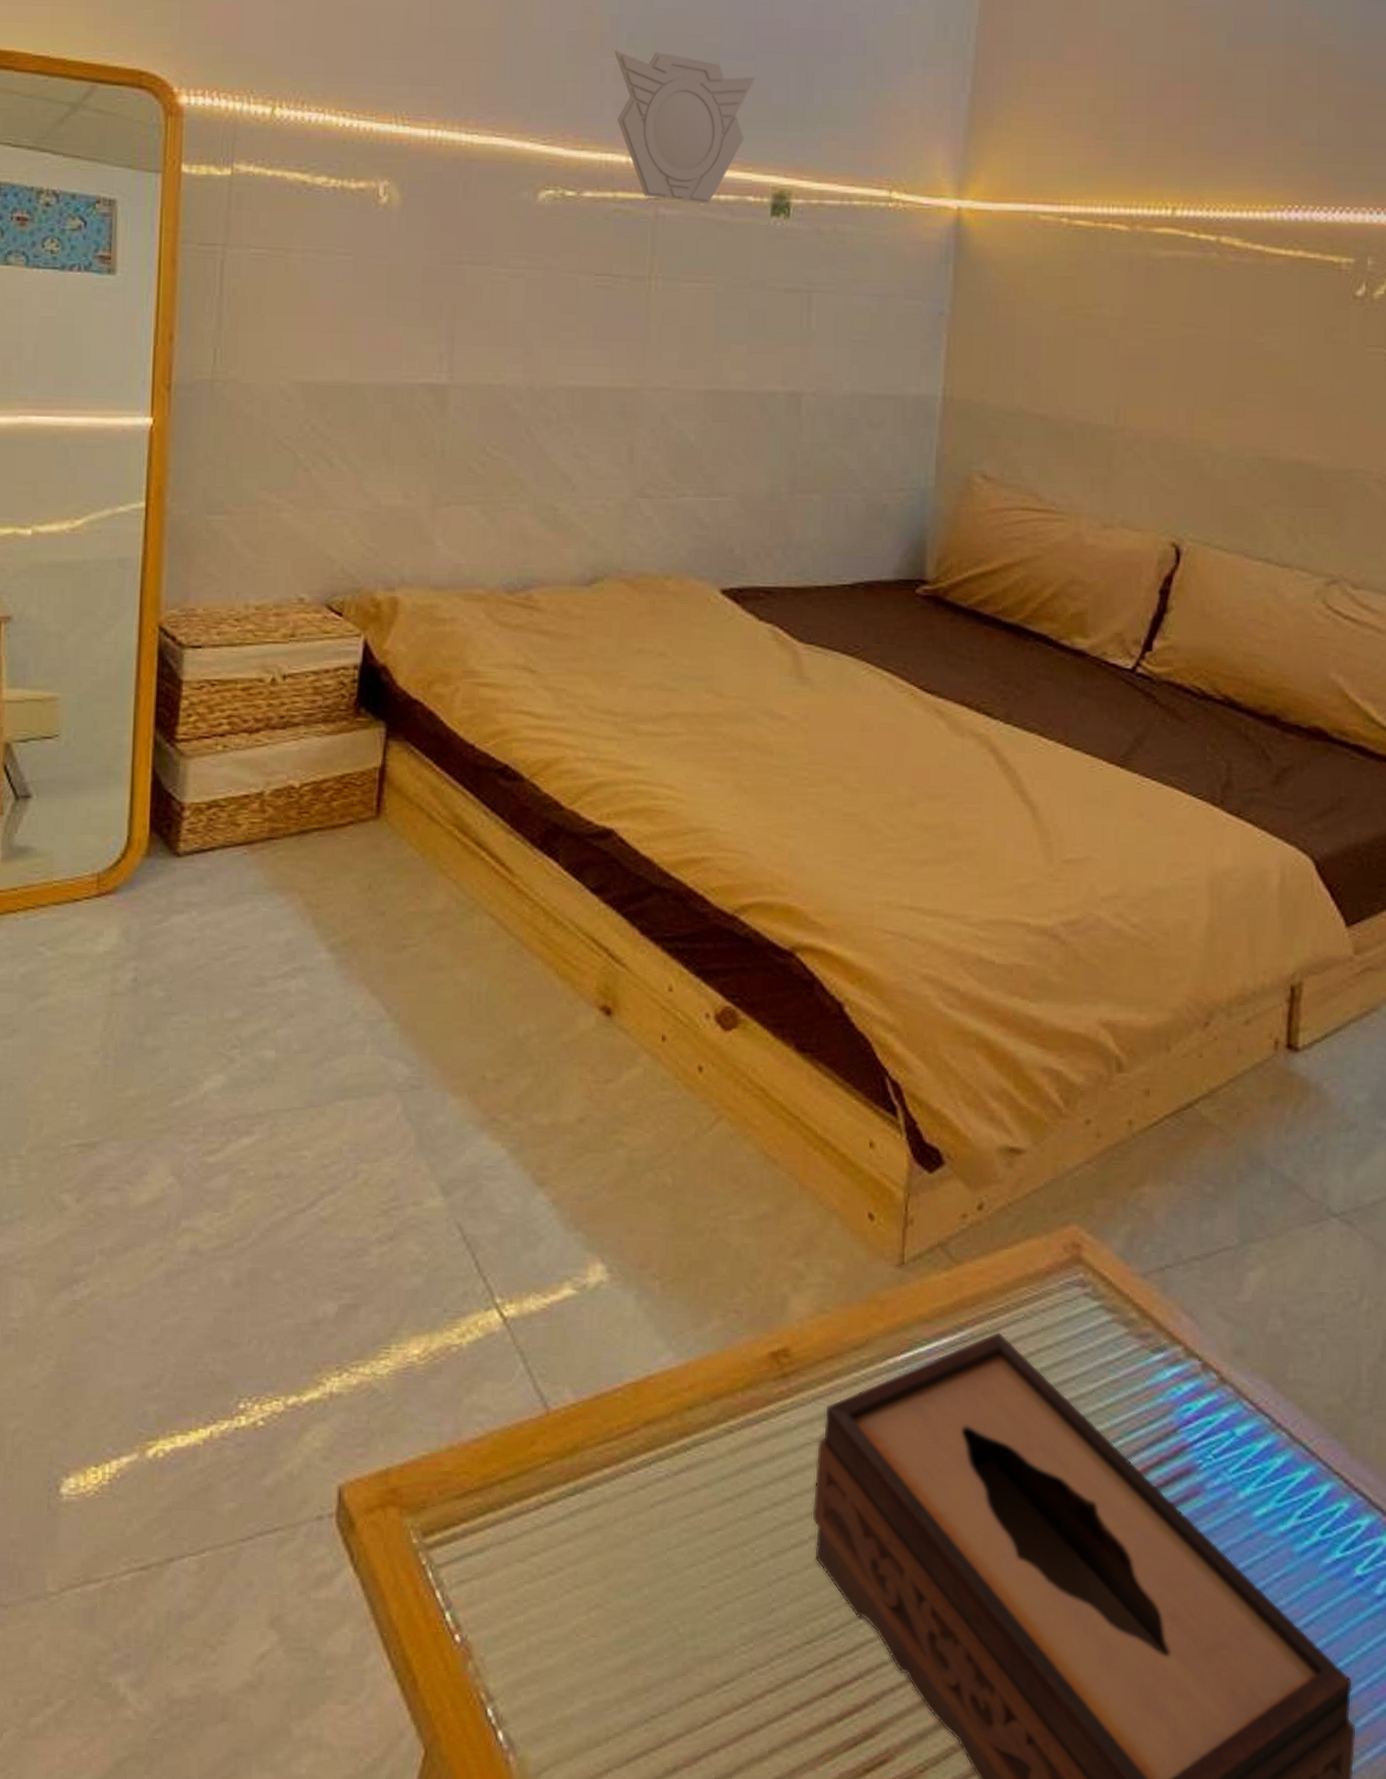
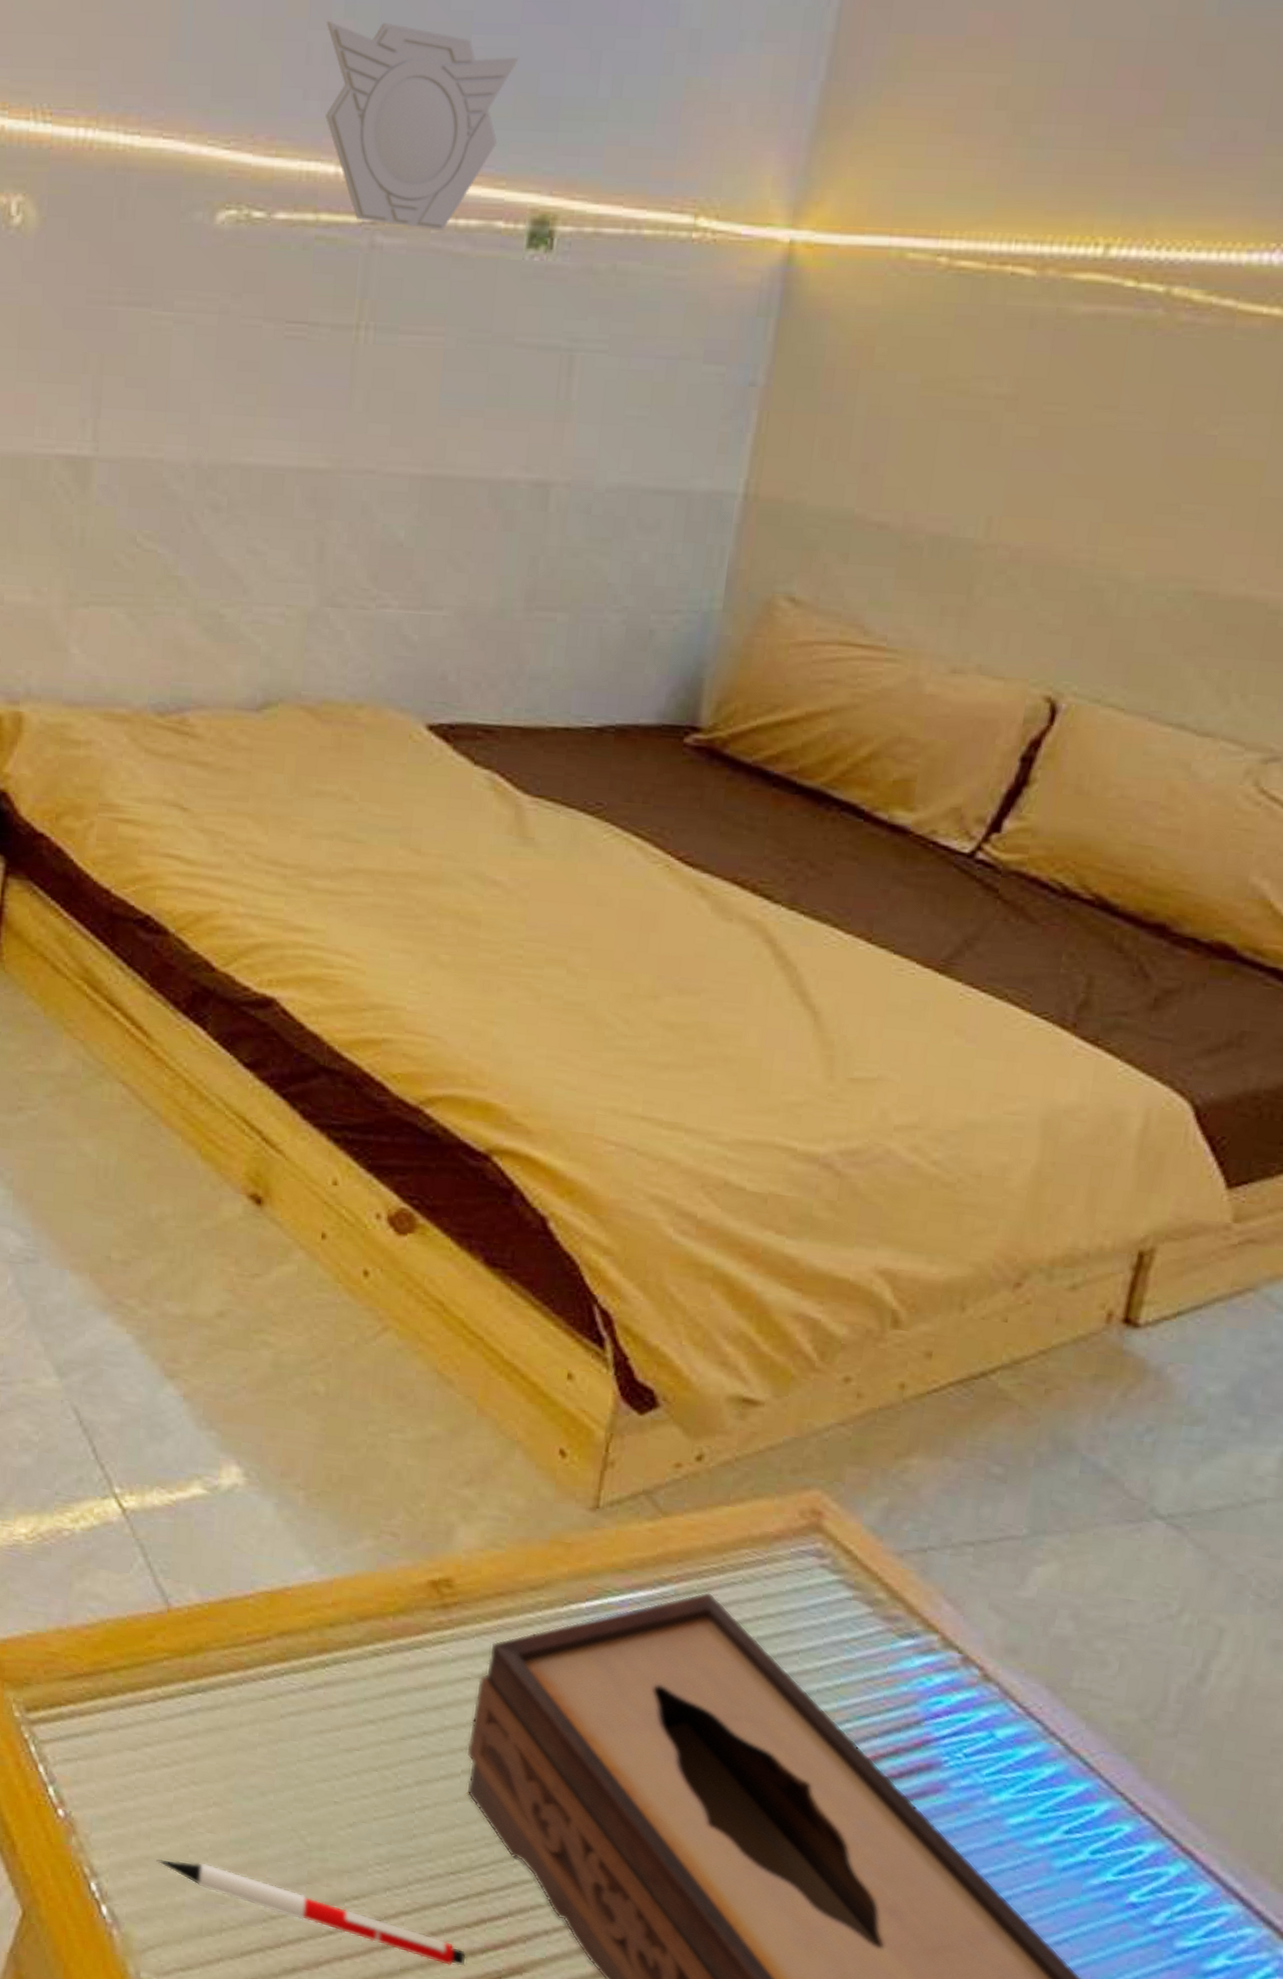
pen: none [546,1669,825,1740] -> present [156,1859,466,1966]

